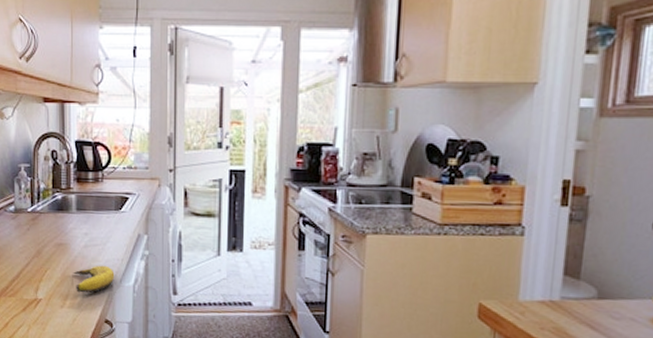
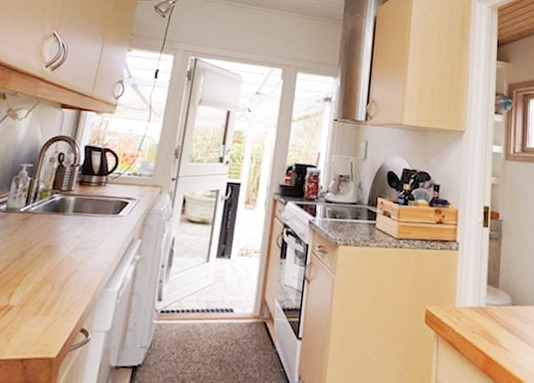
banana: present [73,265,115,293] -> none [55,269,101,299]

